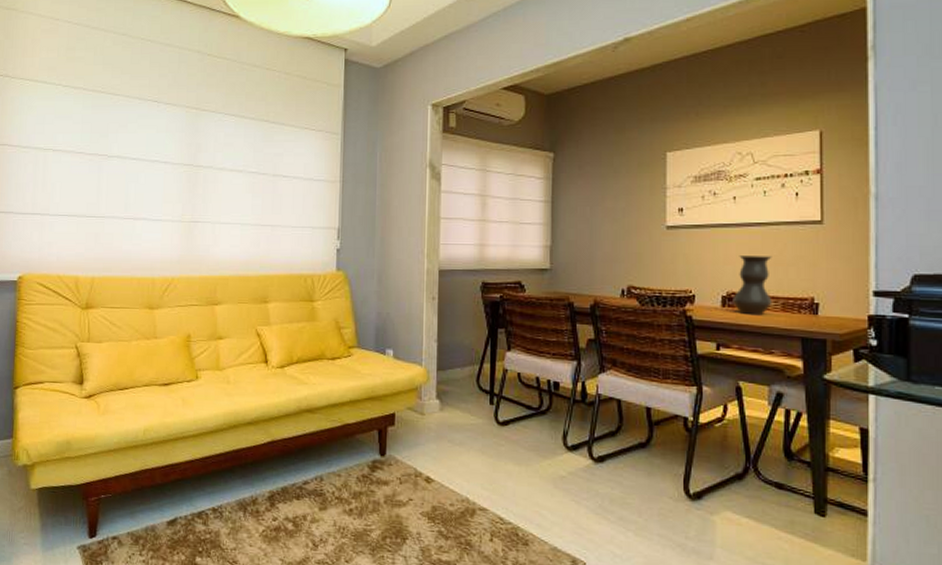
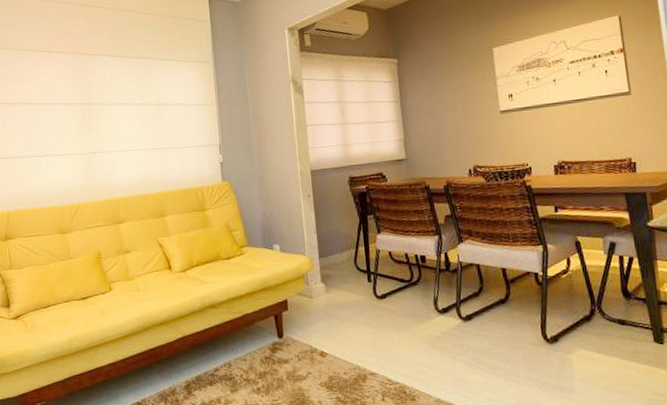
vase: present [733,256,772,316] -> none [563,127,597,179]

